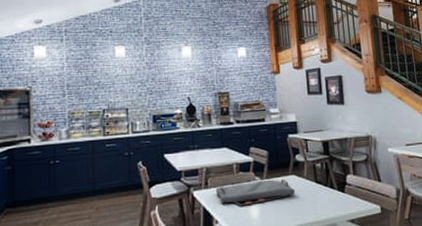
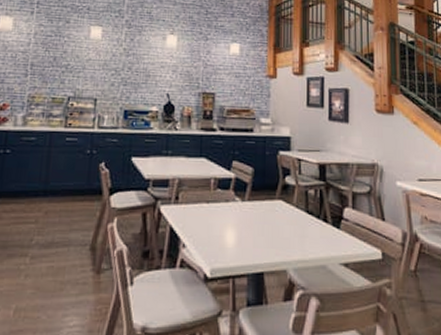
serving tray: present [215,179,295,206] -> none [186,202,281,231]

